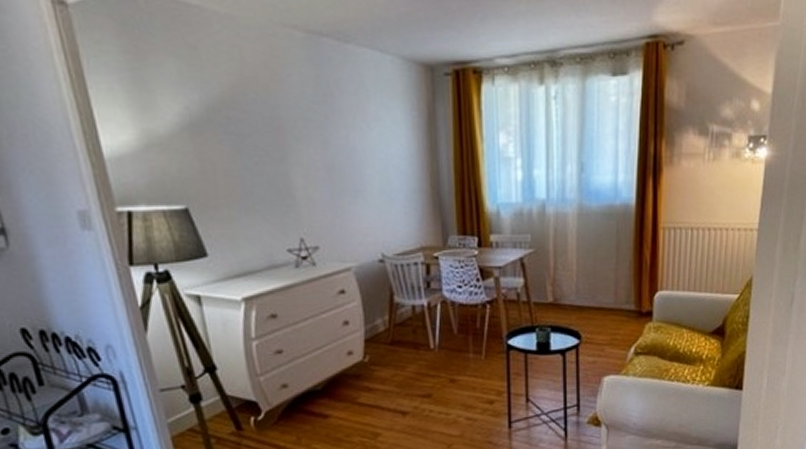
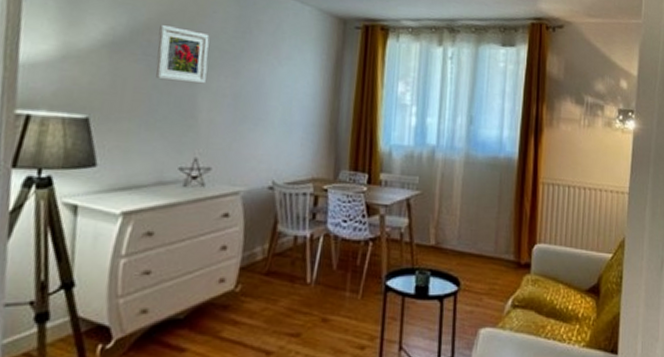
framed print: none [235,98,295,160] -> present [155,25,210,84]

